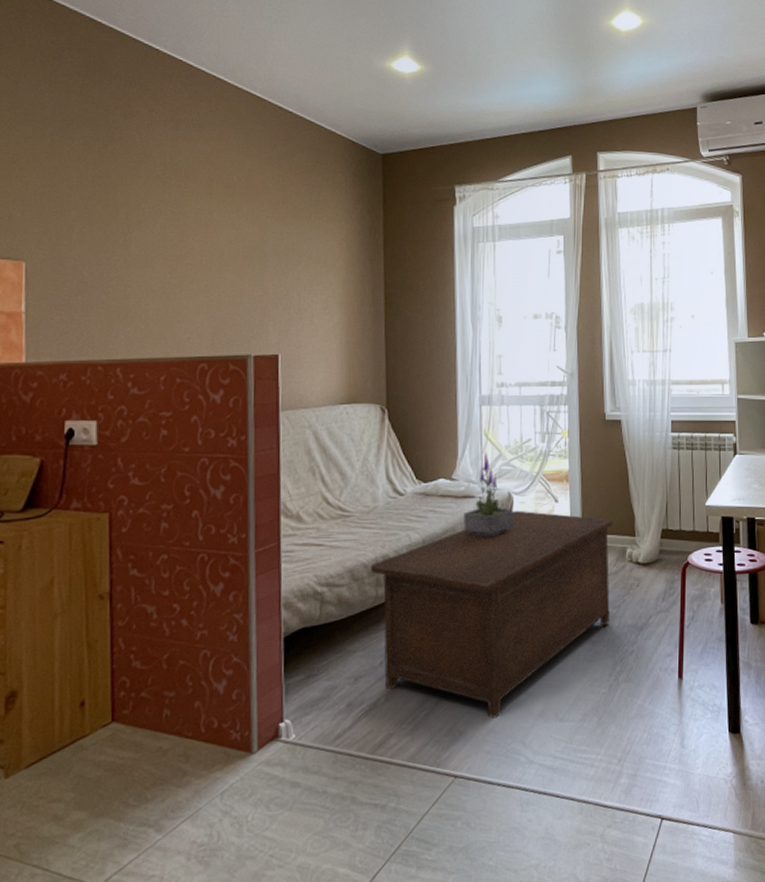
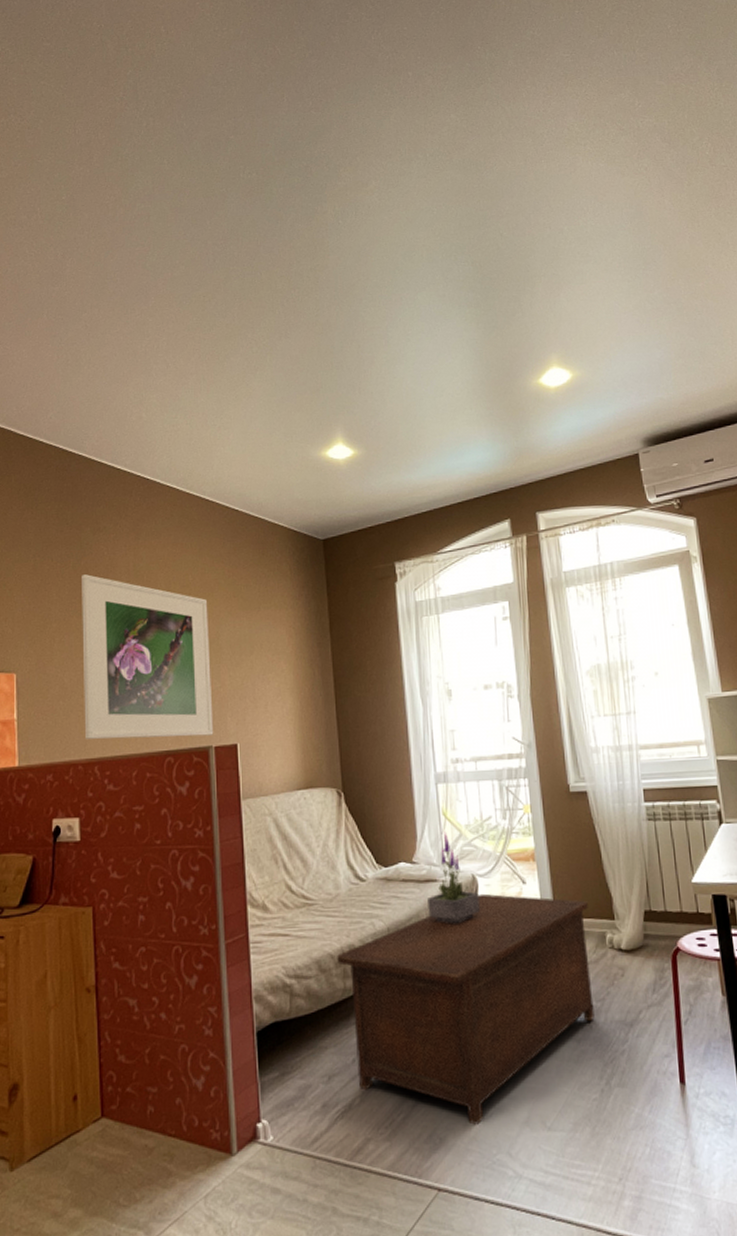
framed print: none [106,161,254,344] -> present [82,574,214,740]

